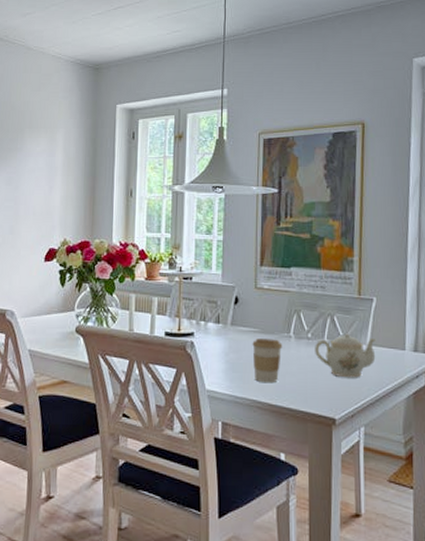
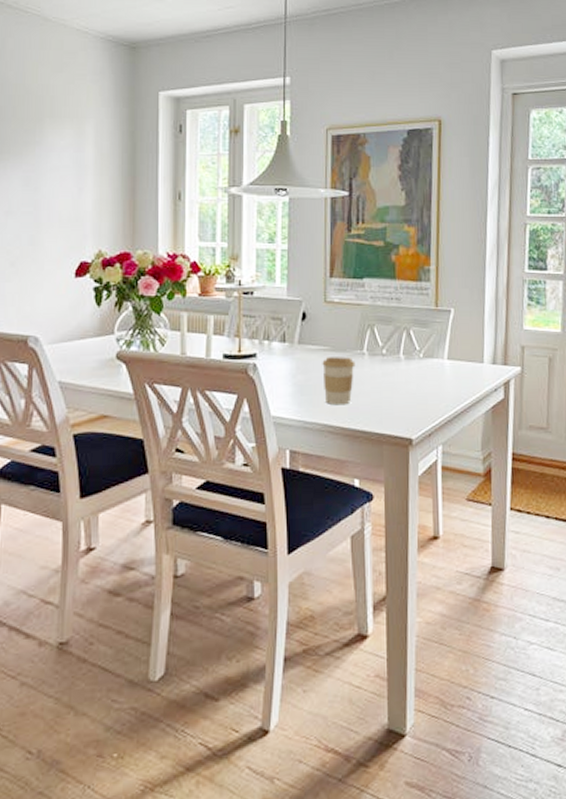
teapot: present [315,333,376,378] -> none [390,347,454,395]

